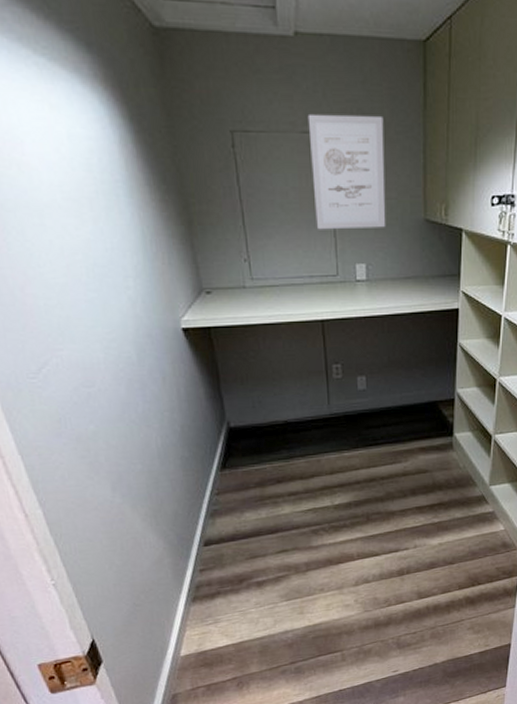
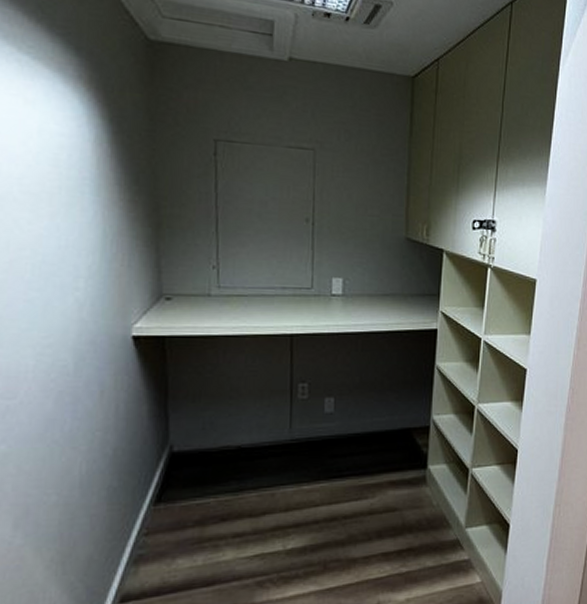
wall art: present [307,113,386,230] -> none [294,130,370,244]

